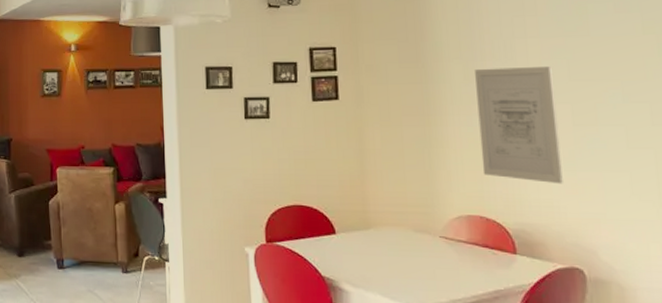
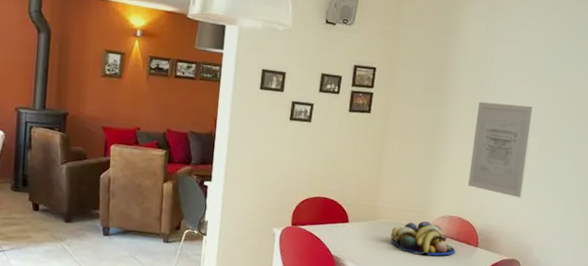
fruit bowl: none [393,225,486,270] -> present [390,221,456,257]

